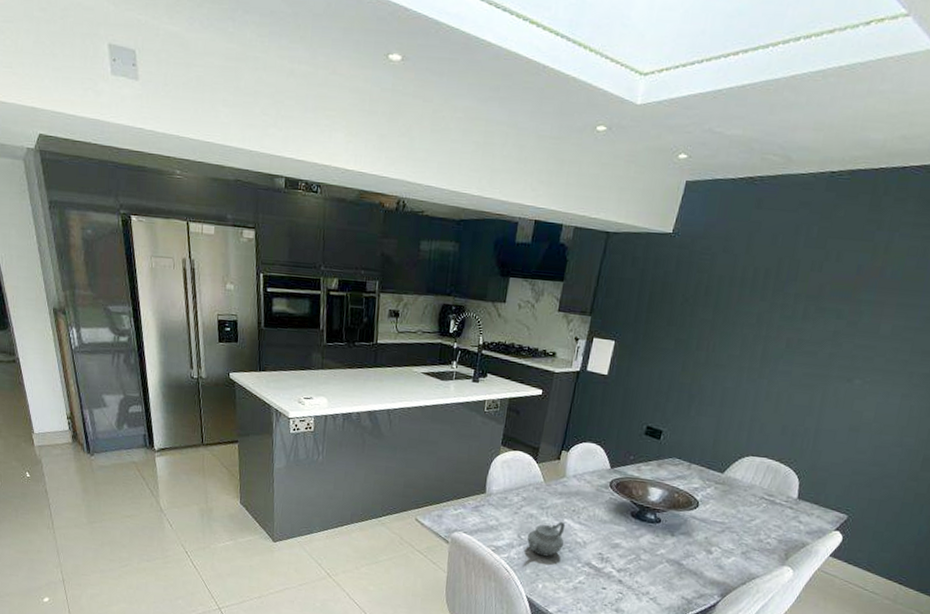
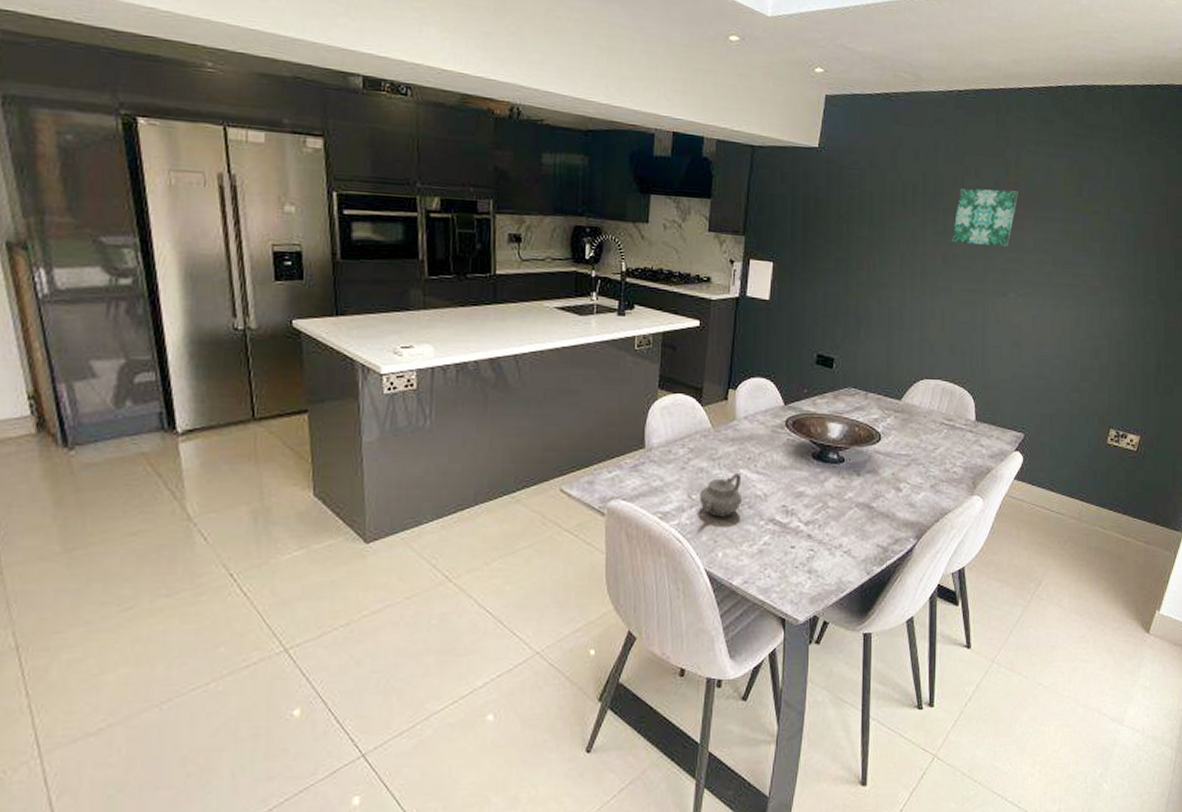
wall art: none [799,273,883,333] -> present [951,188,1018,247]

